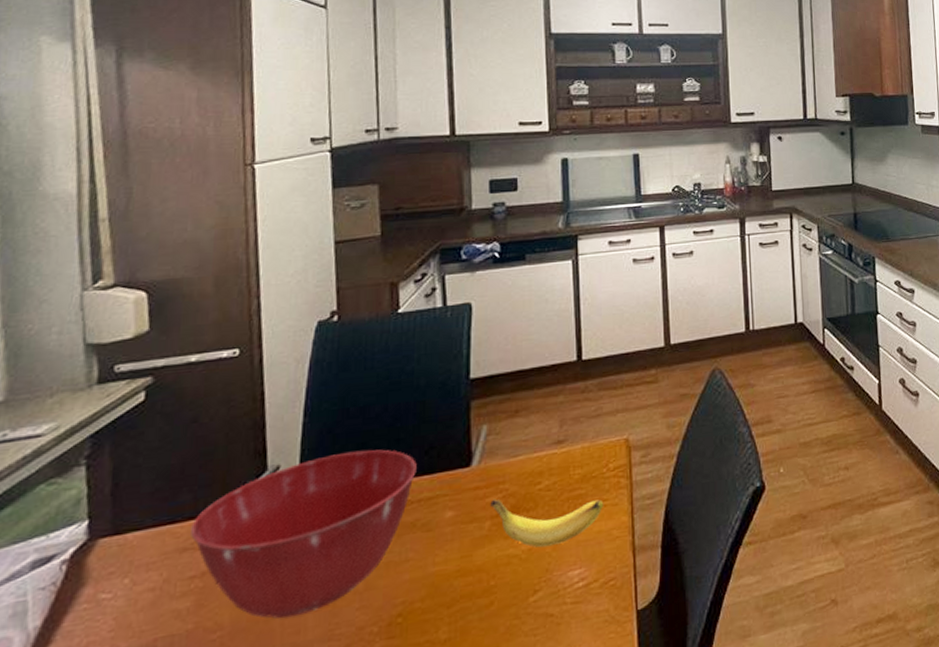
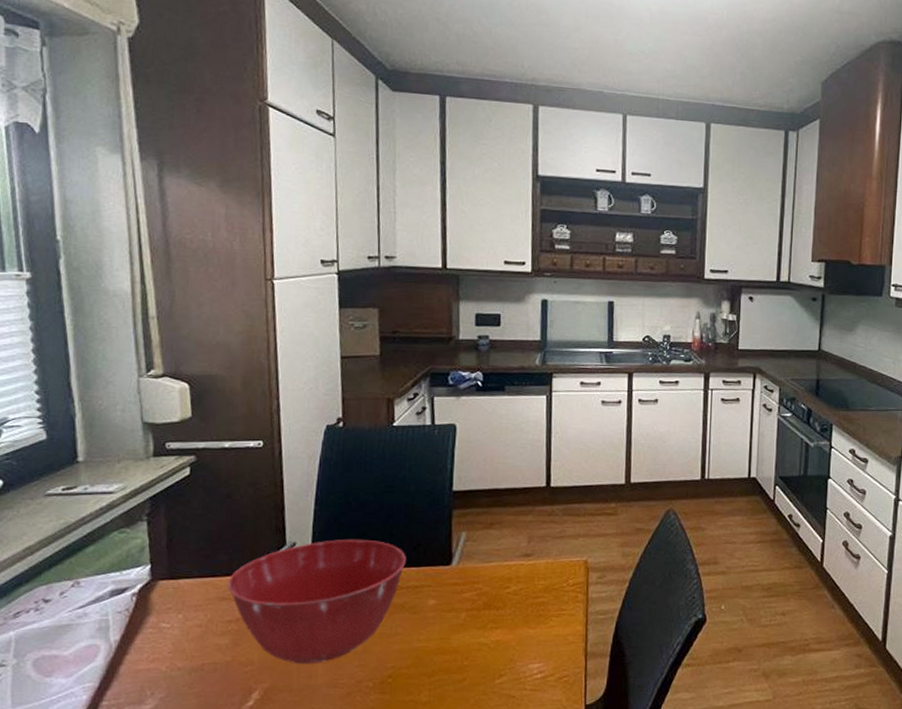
banana: present [490,499,604,547] -> none [466,595,563,641]

